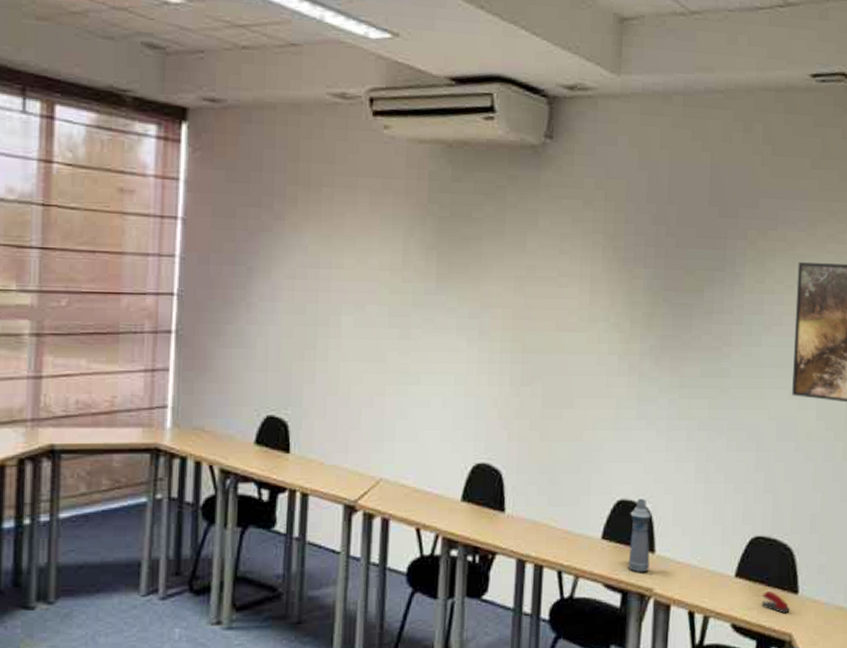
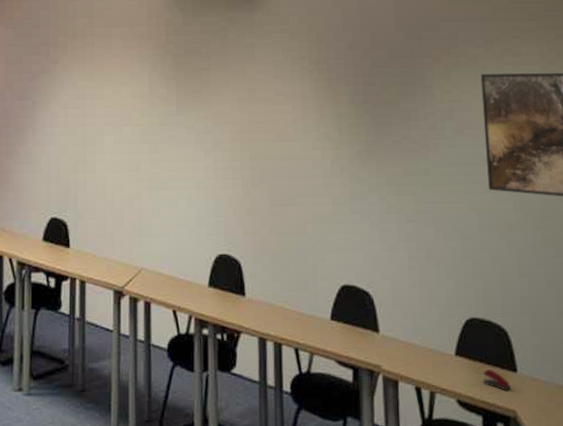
bottle: present [628,499,652,573] -> none [354,284,376,351]

